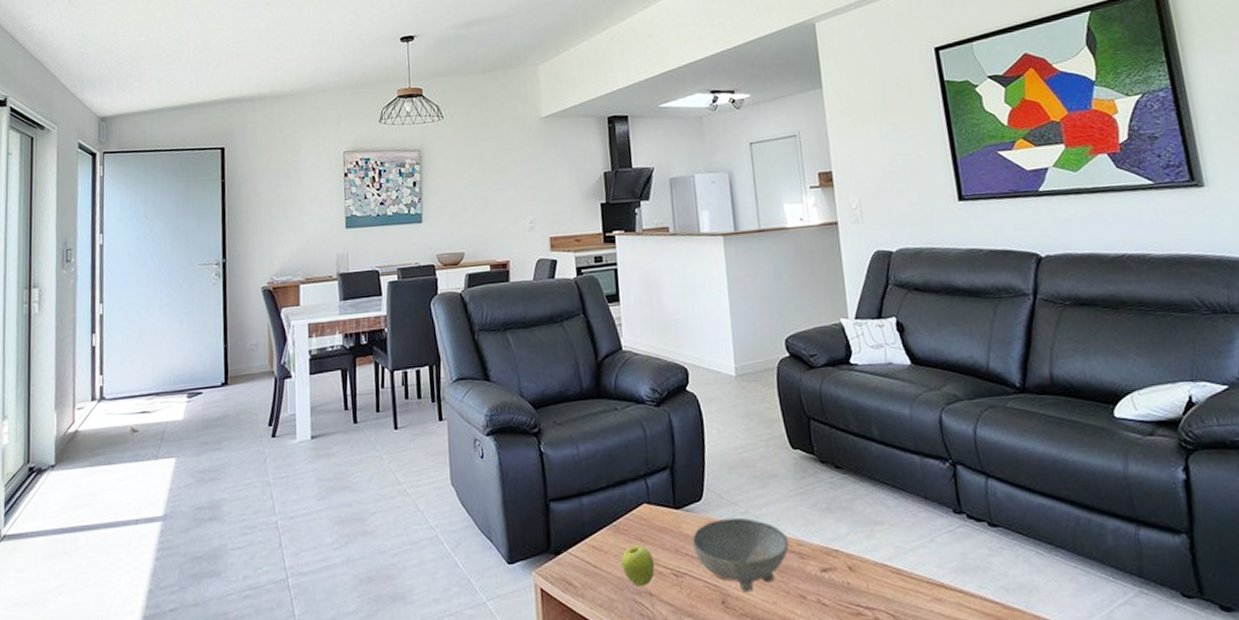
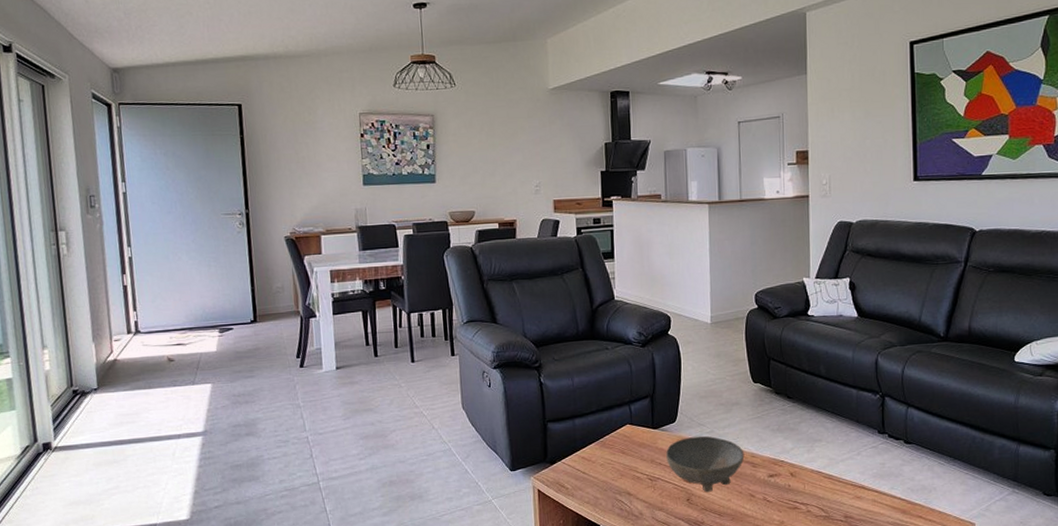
fruit: present [621,545,655,587] -> none [606,456,634,488]

